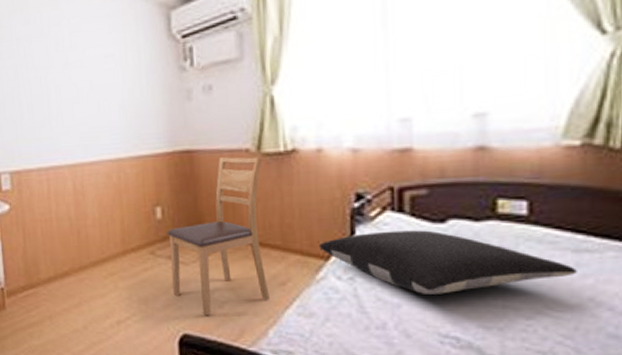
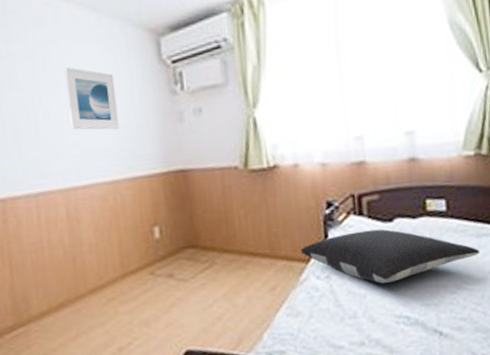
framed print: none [75,46,126,108] -> present [64,67,120,130]
chair: present [167,157,270,316] -> none [165,173,263,329]

